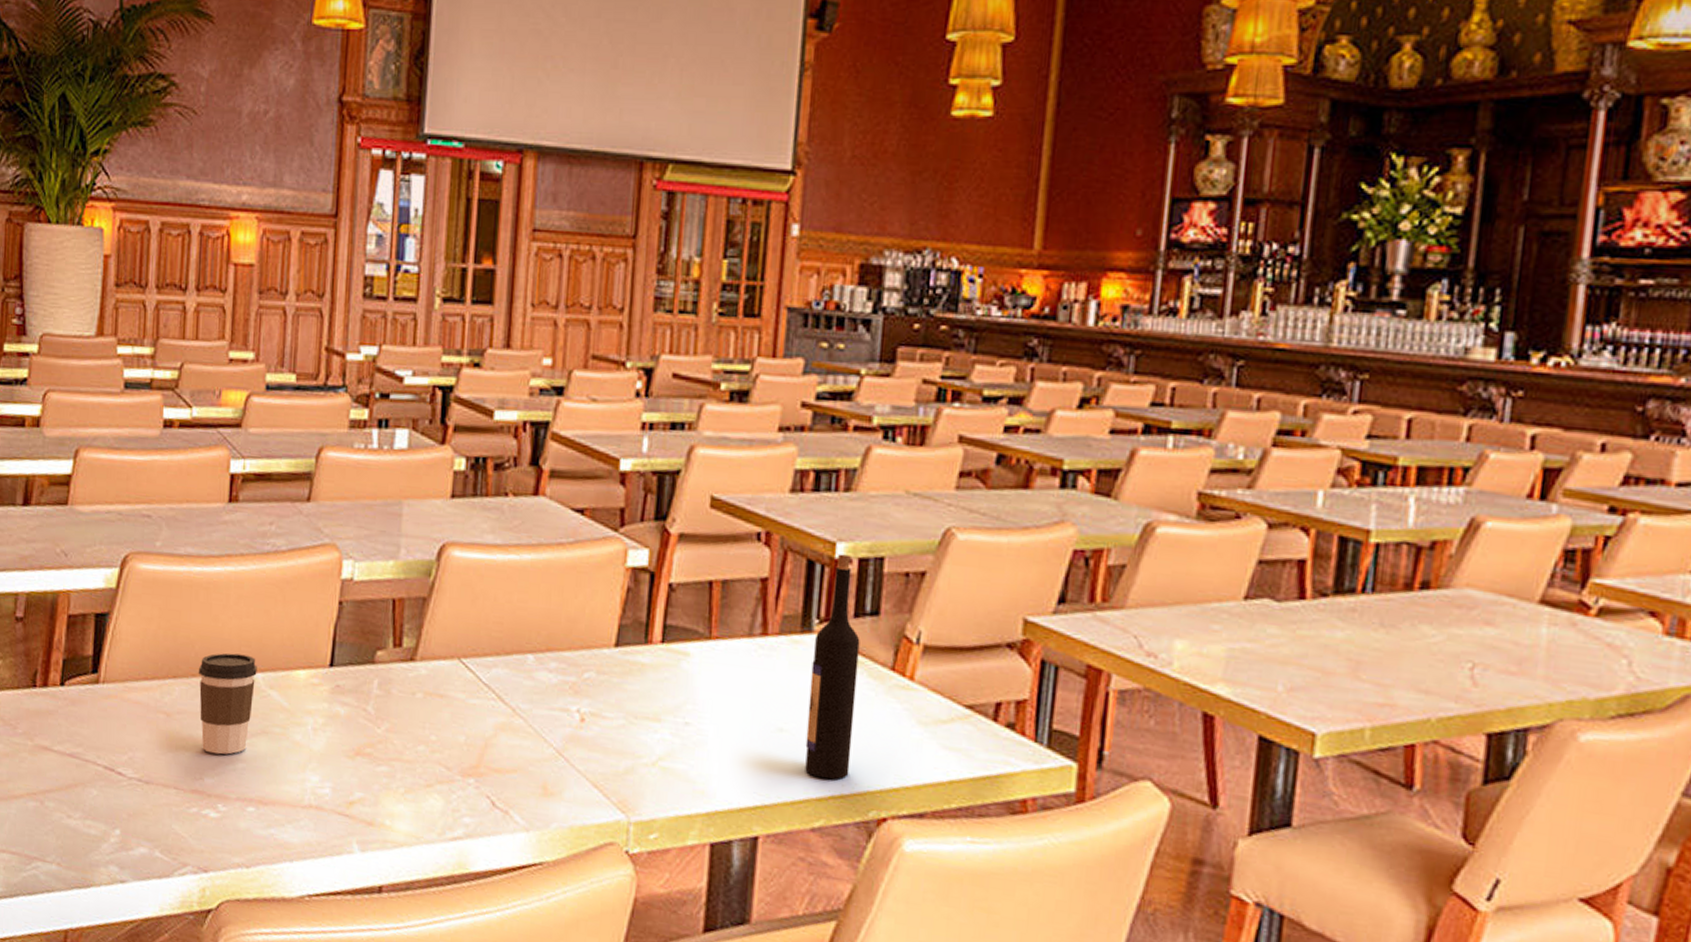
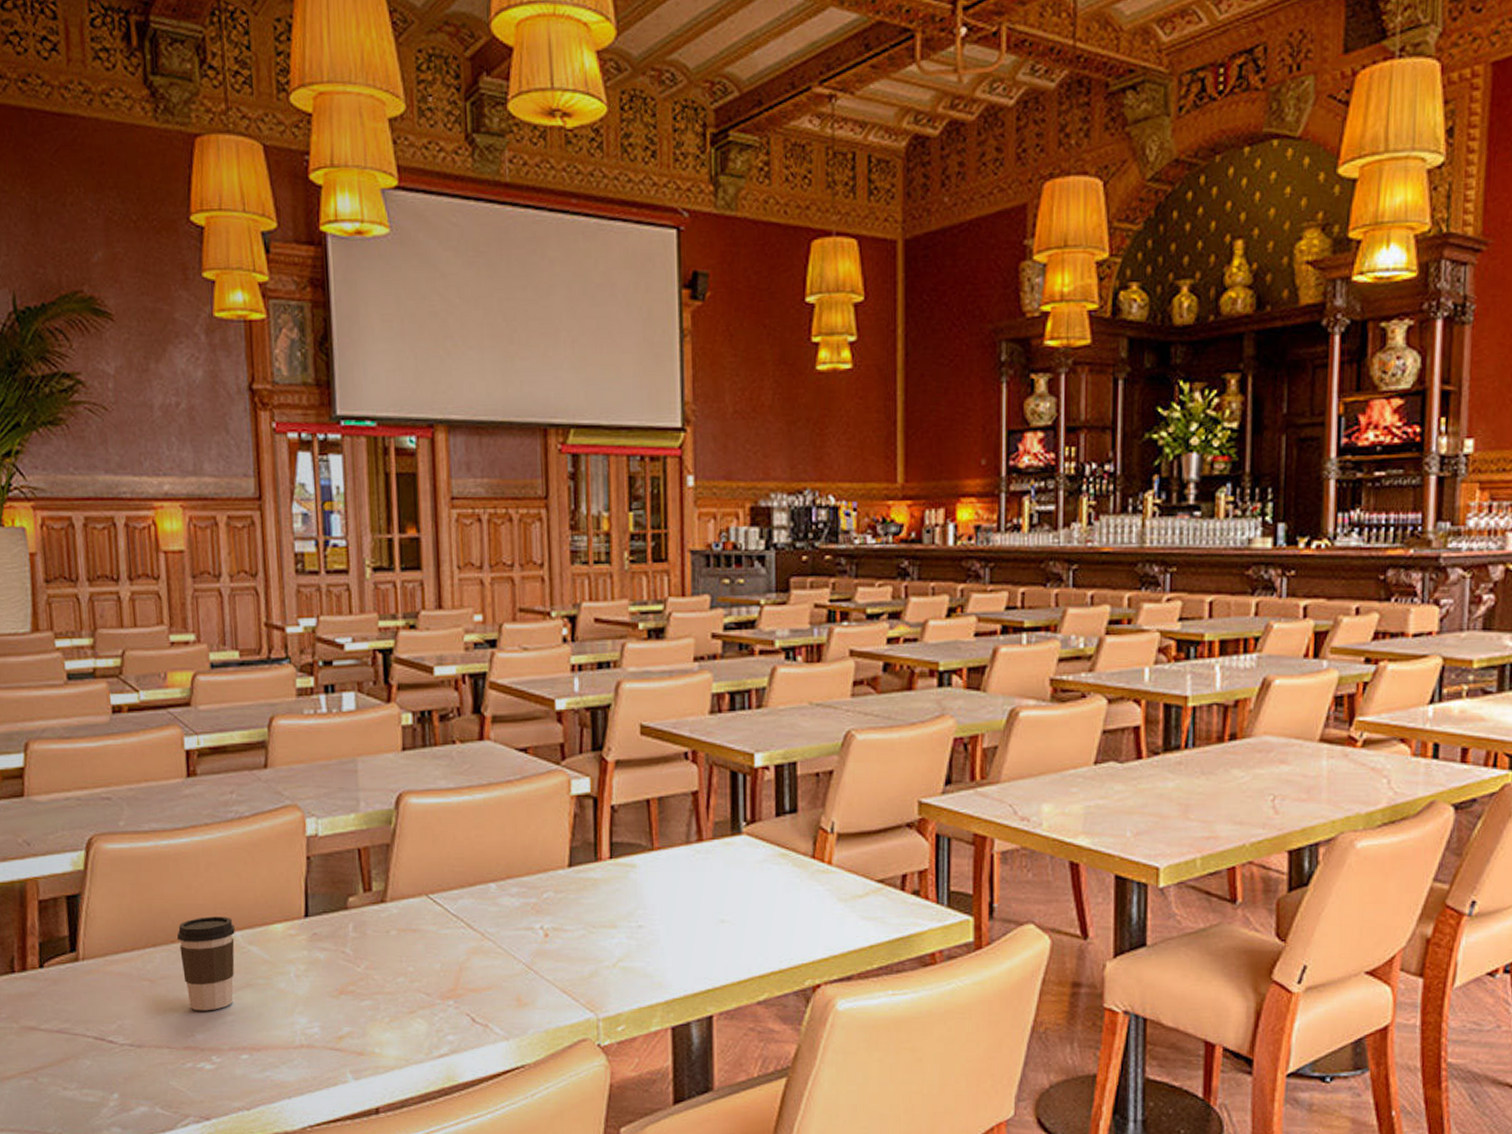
wine bottle: present [805,554,860,779] -> none [744,763,785,958]

